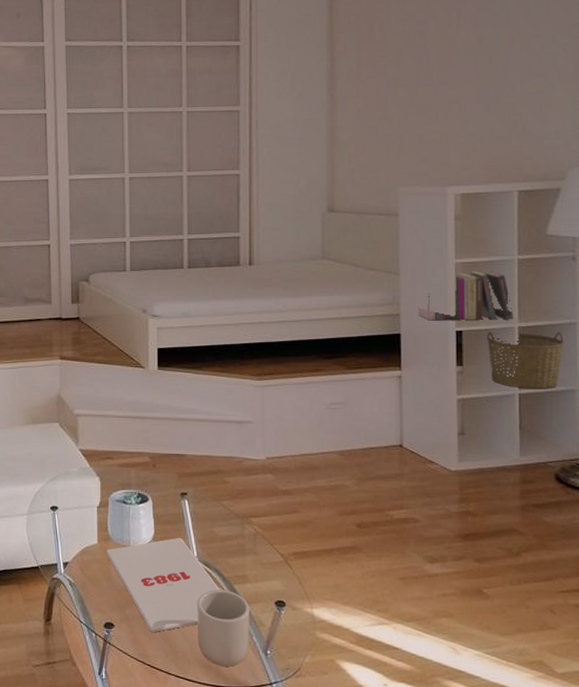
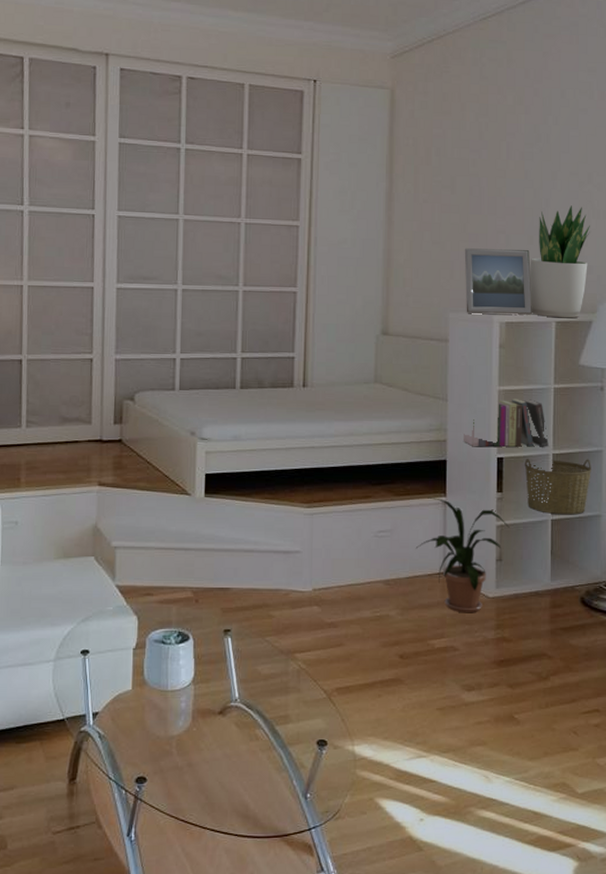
magazine: present [105,537,220,633] -> none [140,678,261,785]
mug: present [197,589,250,667] -> none [236,732,290,815]
house plant: none [370,371,472,486] -> present [415,498,510,613]
picture frame: none [413,119,490,186] -> present [464,248,532,315]
planter: none [486,69,556,187] -> present [530,205,590,319]

